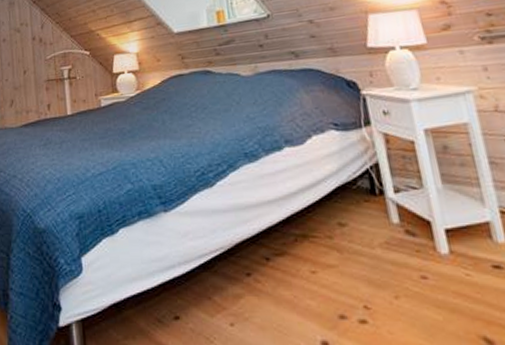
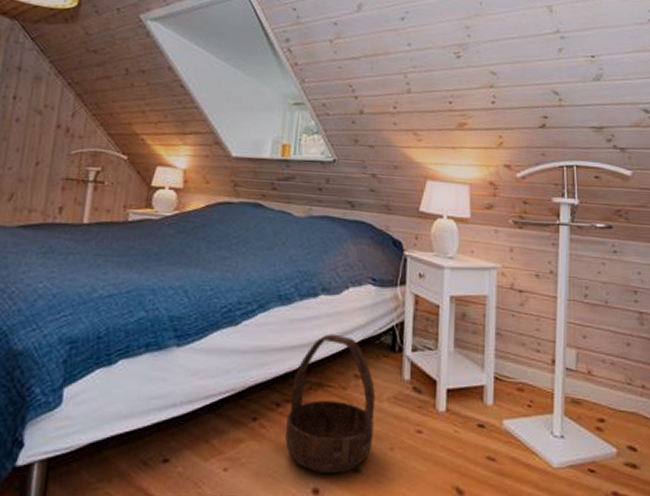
basket: none [277,184,375,325] -> present [285,334,376,473]

